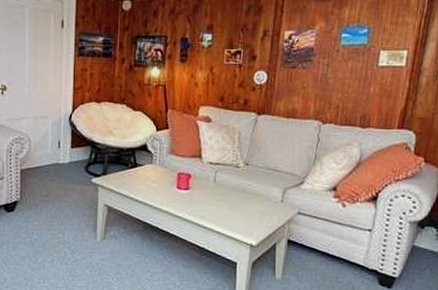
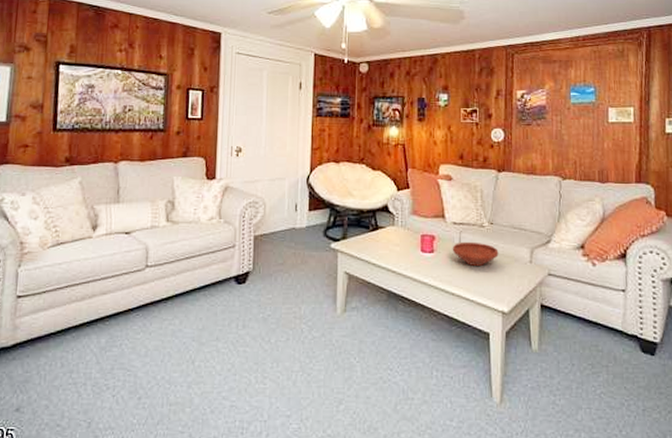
bowl: none [207,180,252,204] -> present [452,241,499,267]

